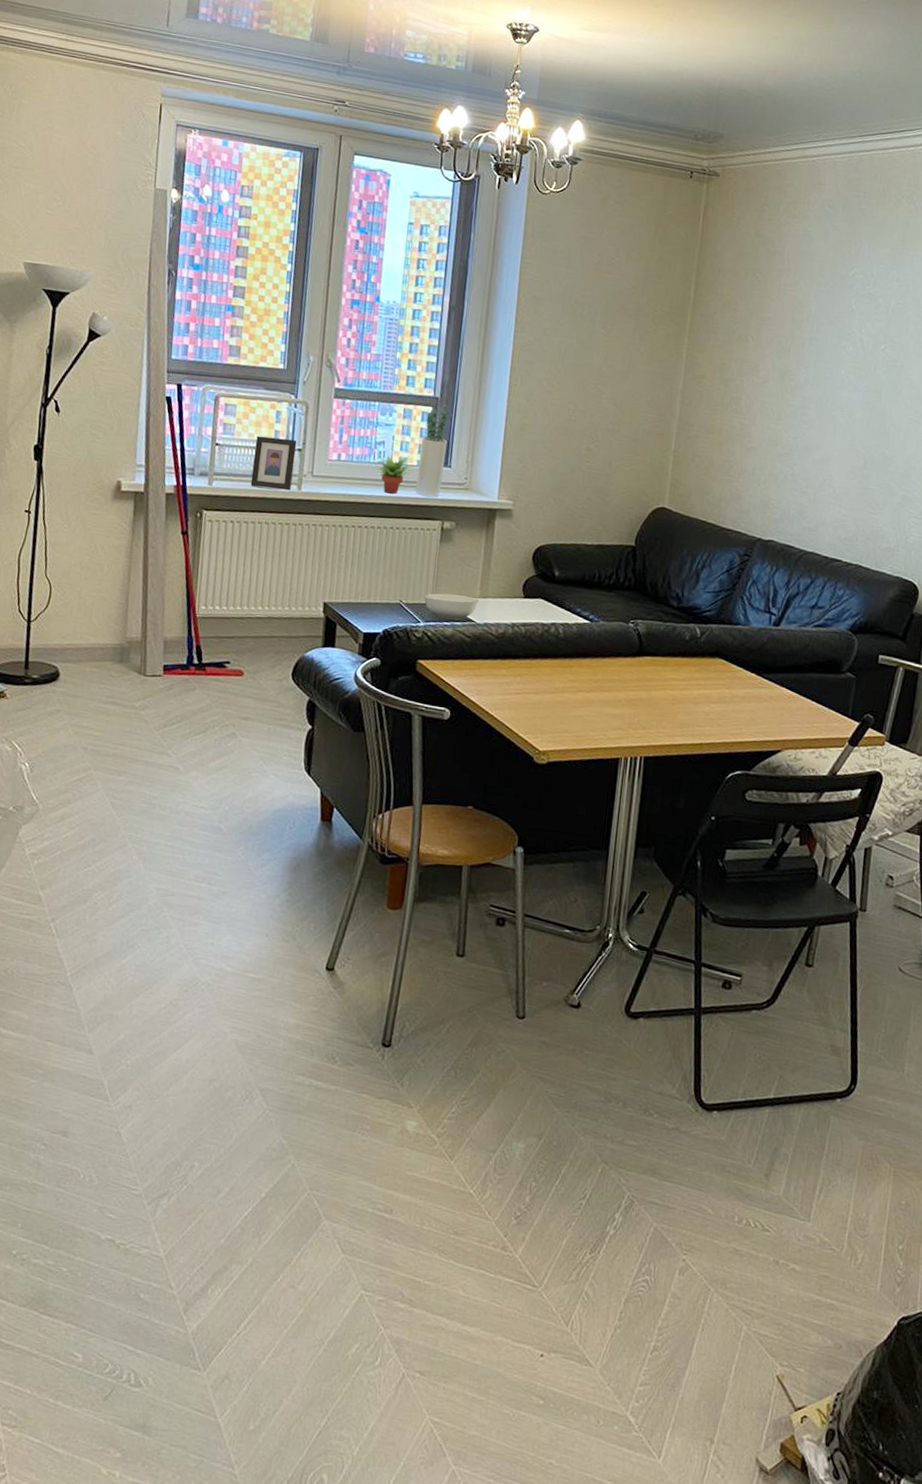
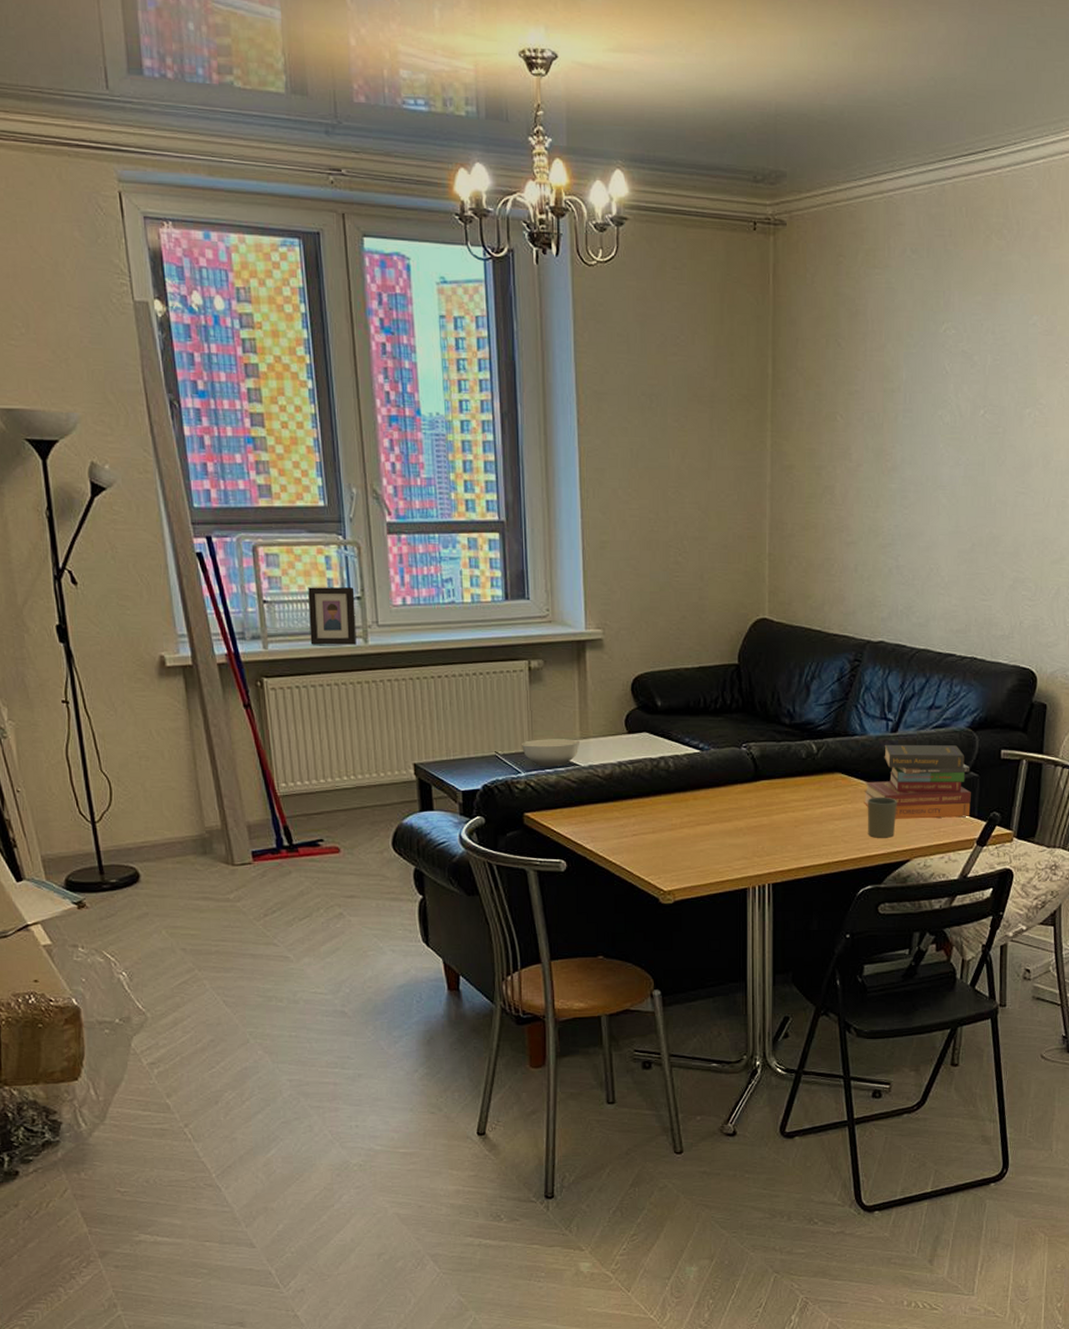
succulent plant: present [374,455,414,494] -> none [444,590,488,636]
vase: present [415,399,450,498] -> none [492,522,522,635]
books: none [741,636,848,716] -> present [864,744,971,819]
mug: none [742,685,774,727] -> present [867,797,897,838]

